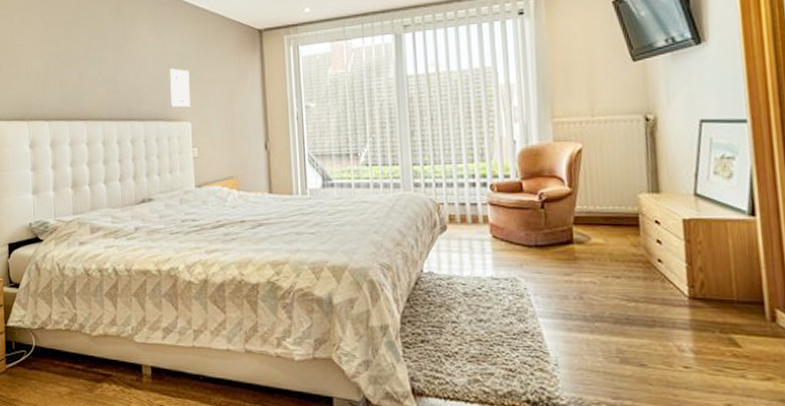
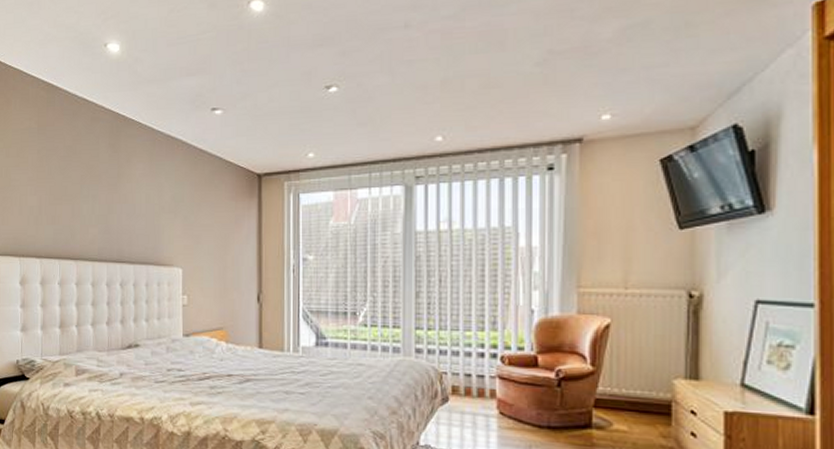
wall art: present [170,68,190,108] -> none [163,211,183,253]

